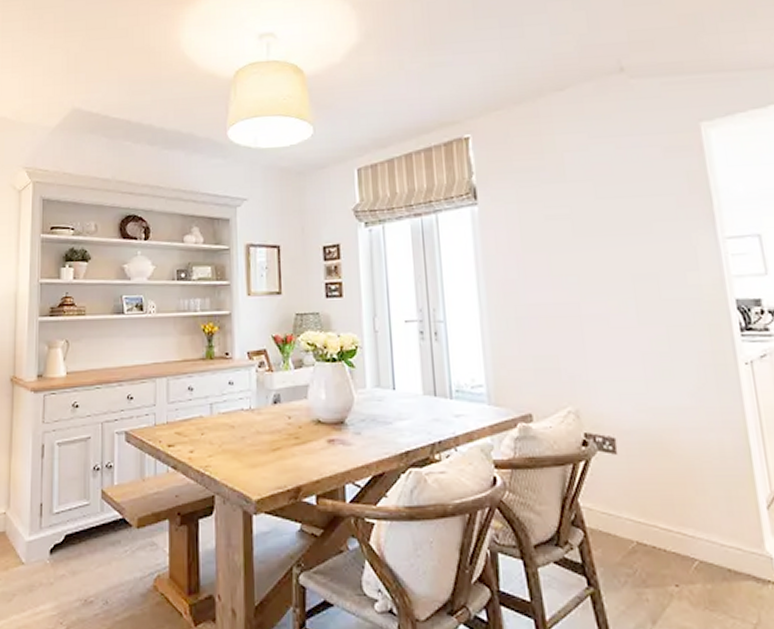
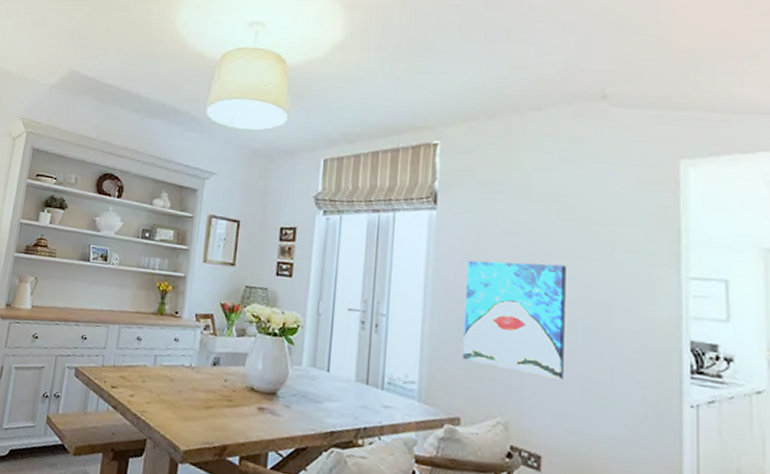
wall art: none [515,243,624,358] -> present [462,260,566,380]

